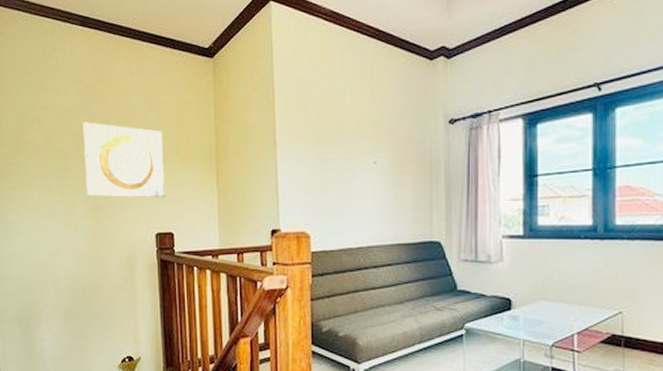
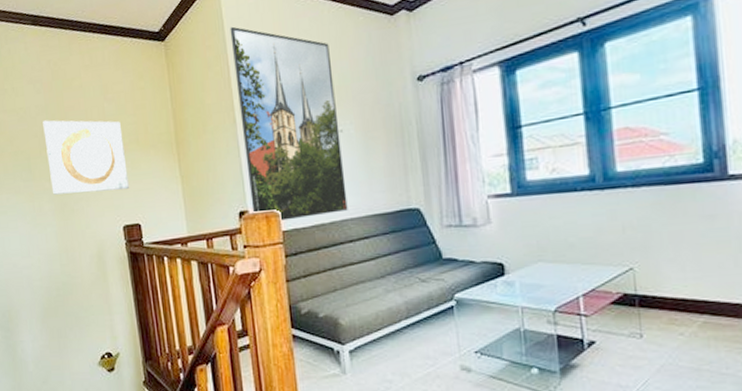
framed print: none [278,52,375,242] -> present [230,26,348,221]

